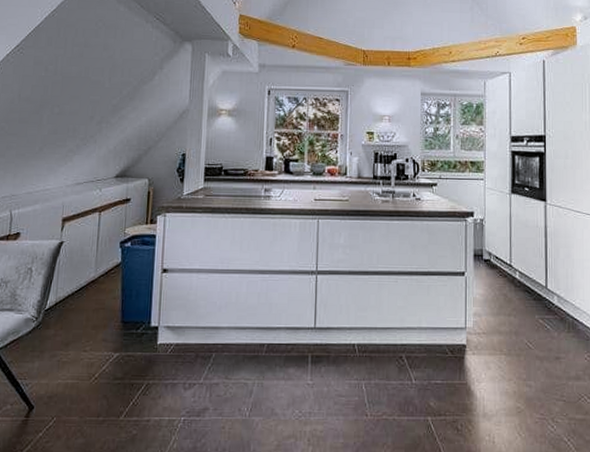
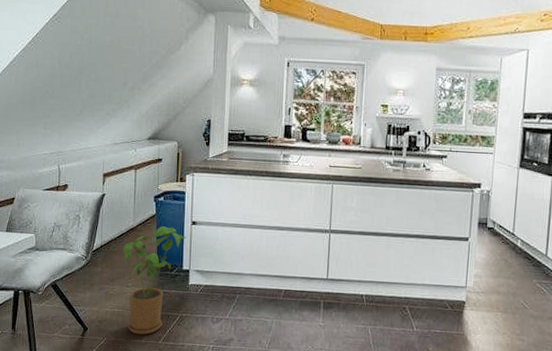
house plant: none [82,276,156,411] -> present [123,226,186,335]

